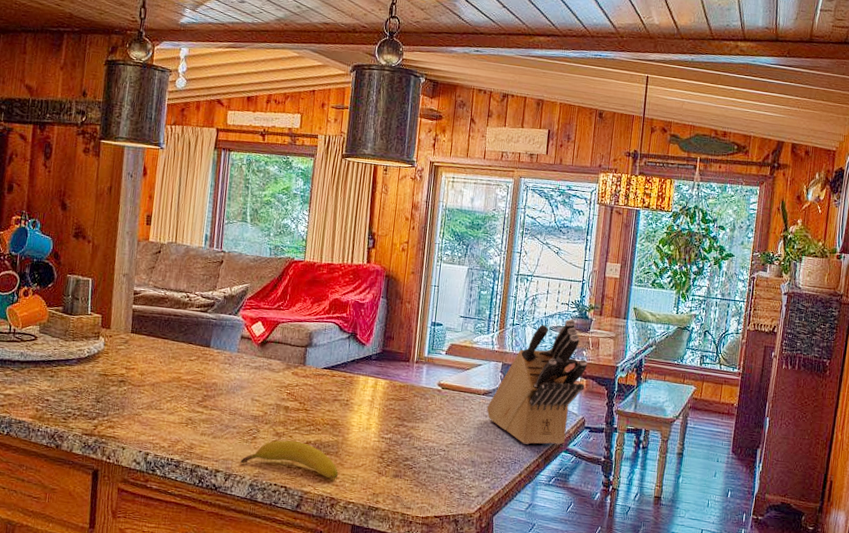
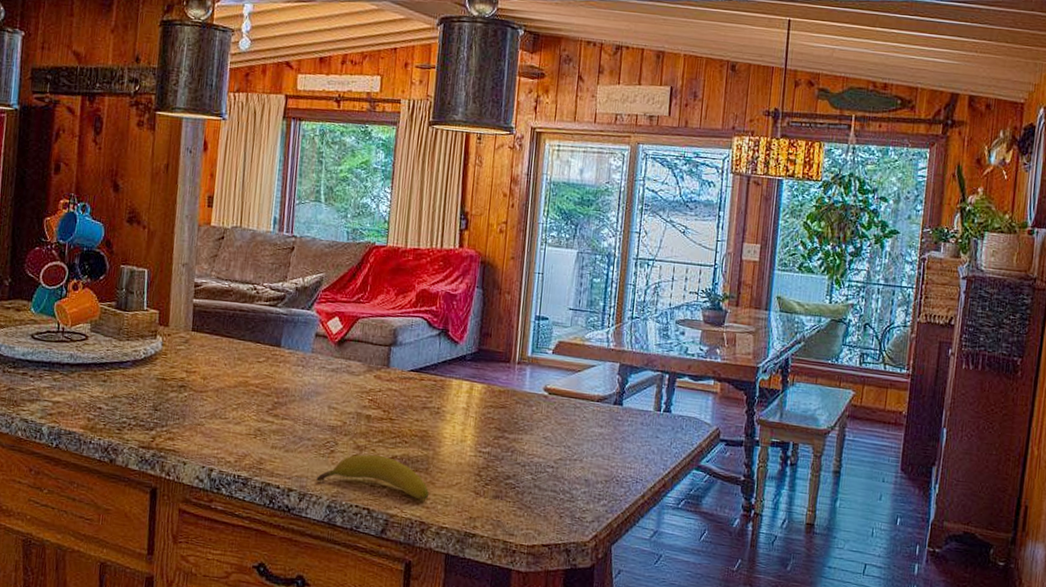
knife block: present [487,319,588,445] -> none [602,311,722,461]

